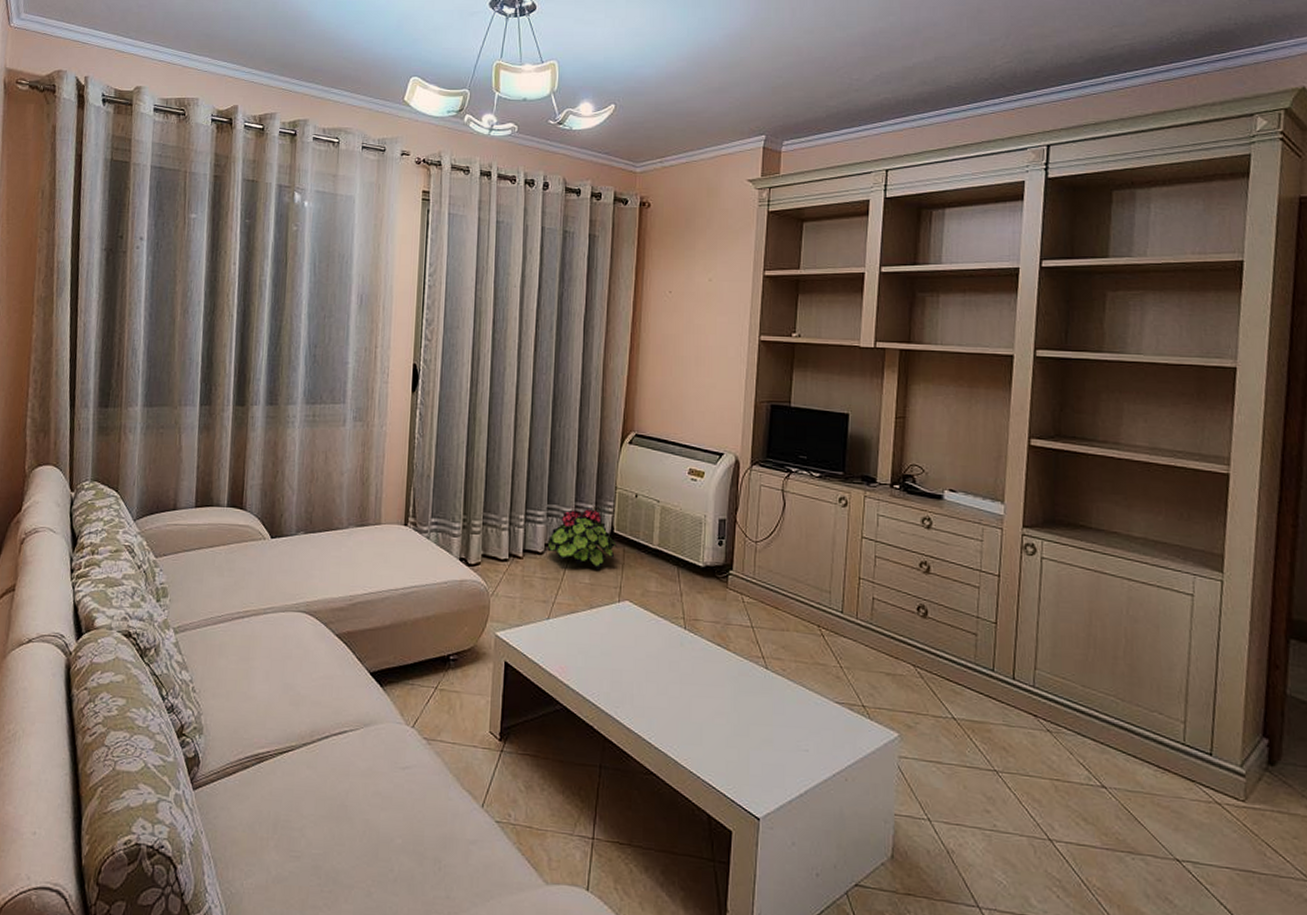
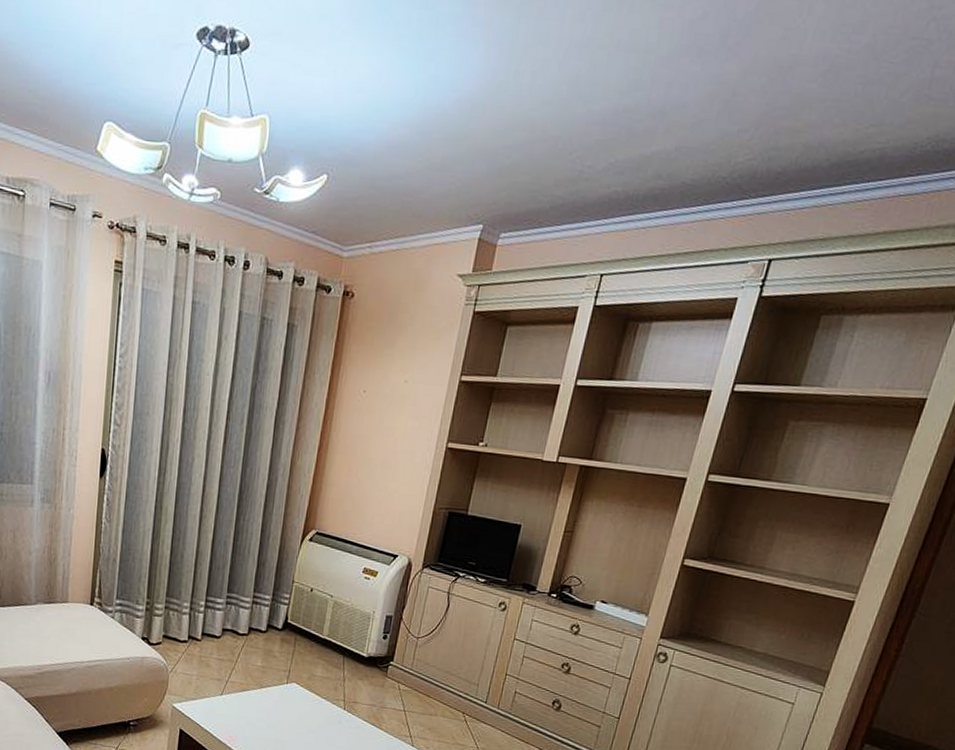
potted plant: present [547,509,618,570] -> none [224,599,290,655]

